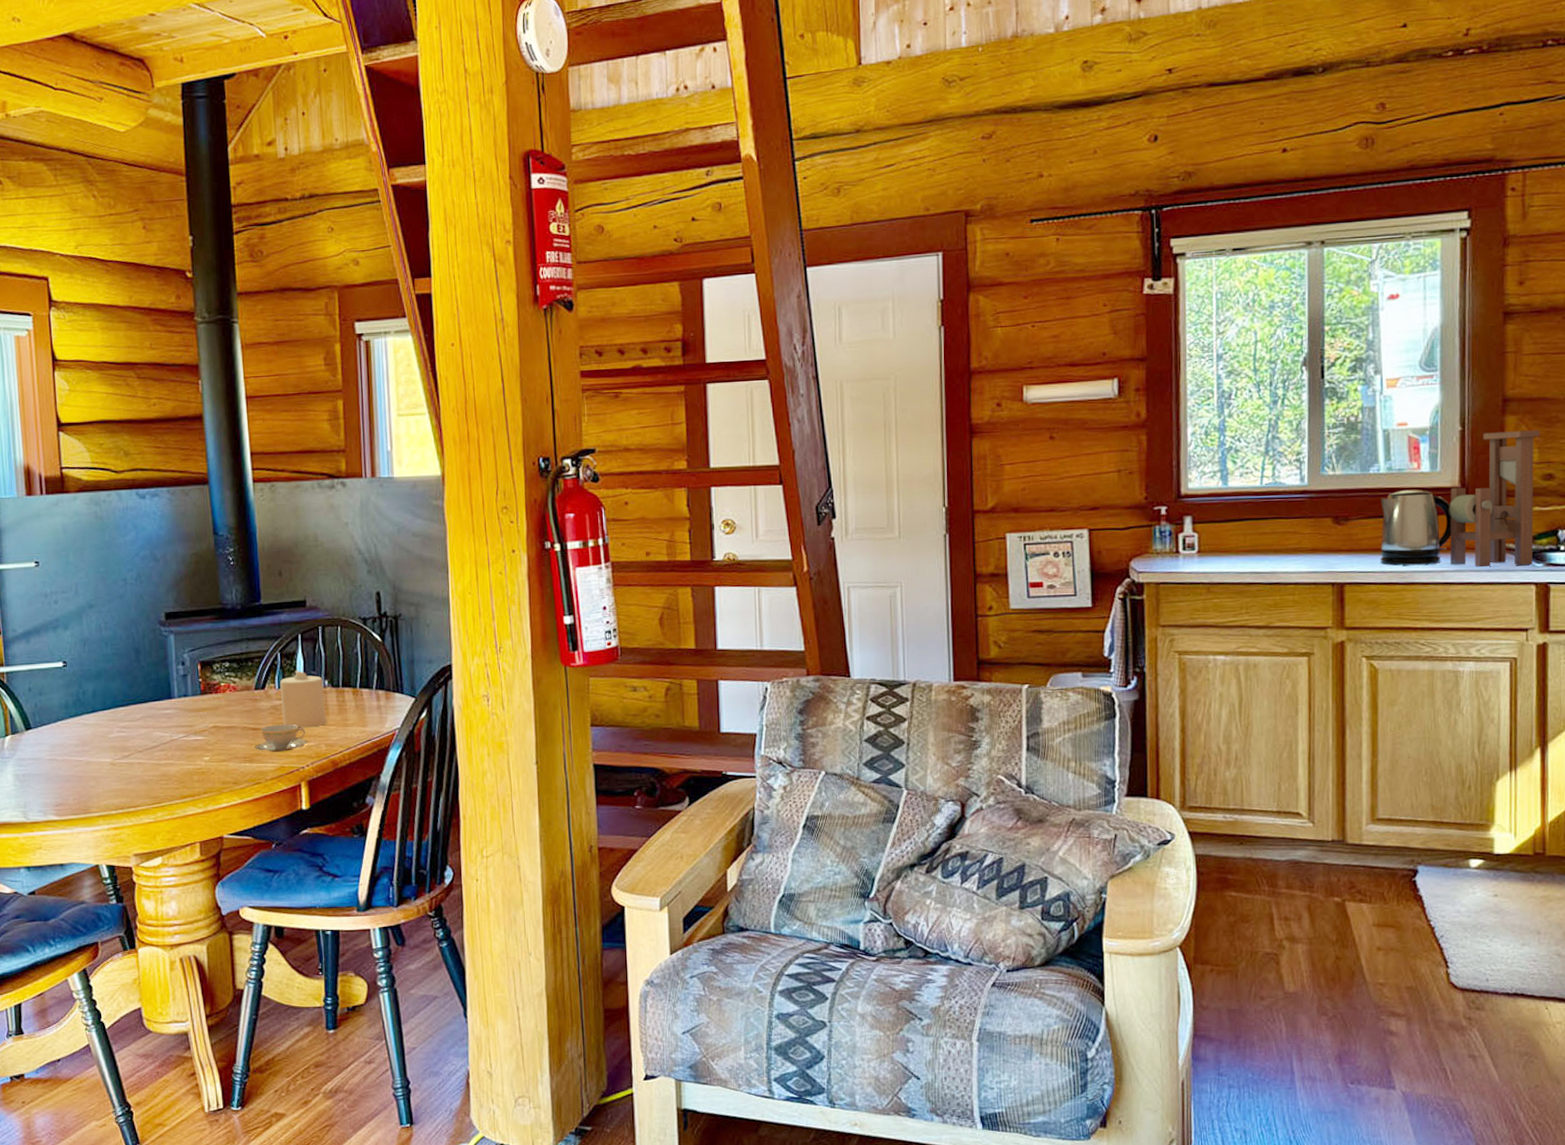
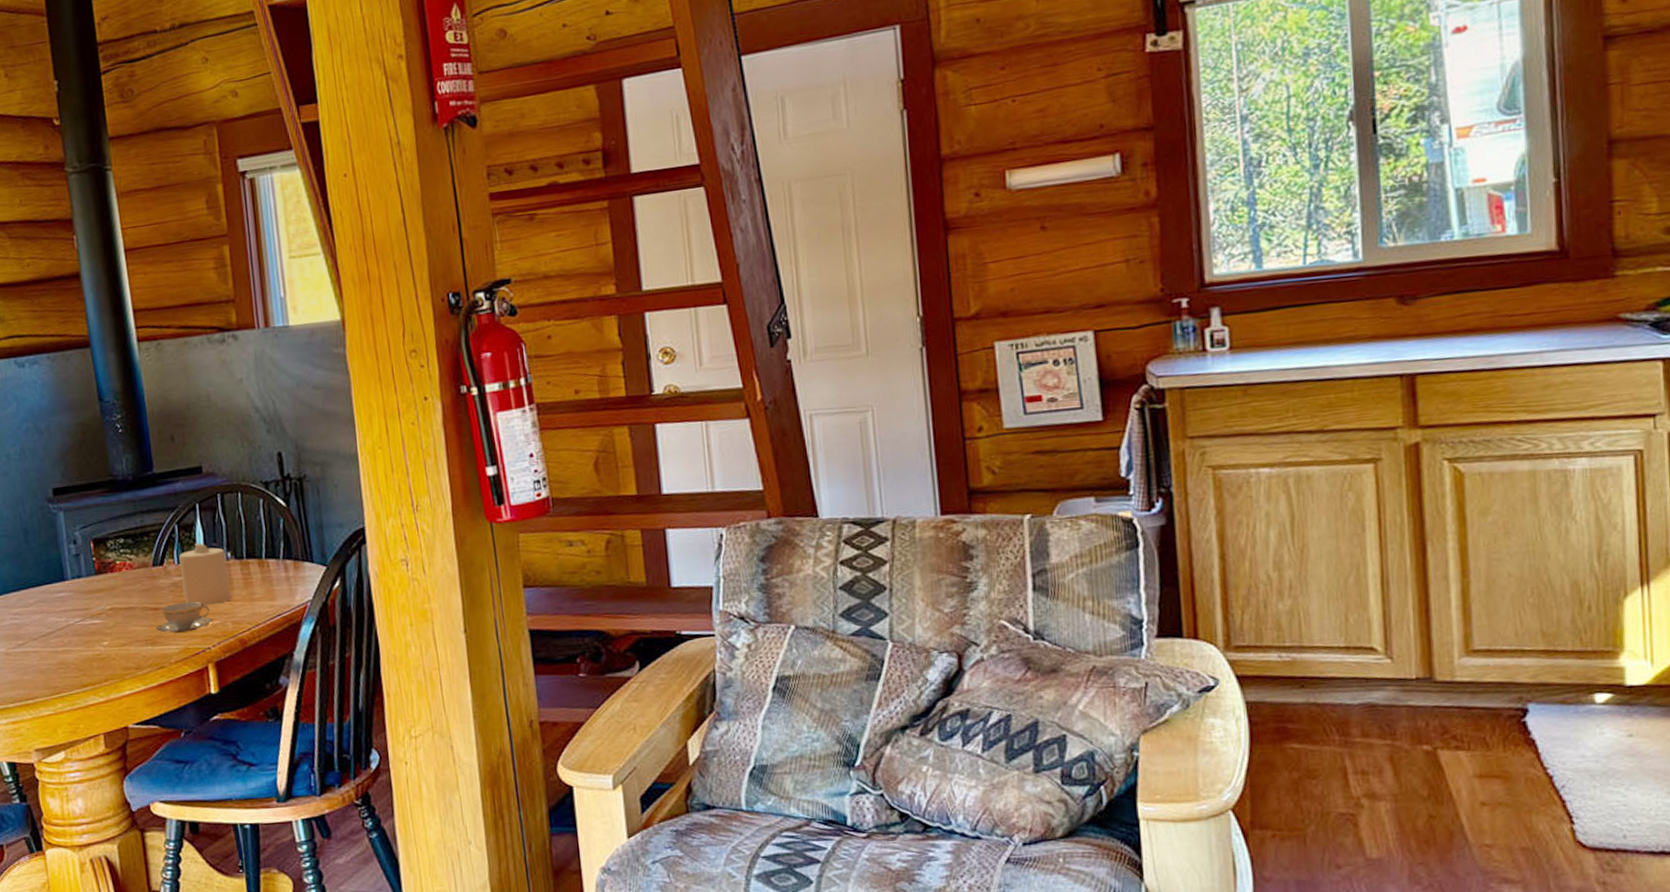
kettle: present [1380,489,1452,566] -> none [1457,256,1550,350]
paper towel holder: present [1449,430,1540,568] -> none [1545,174,1659,345]

